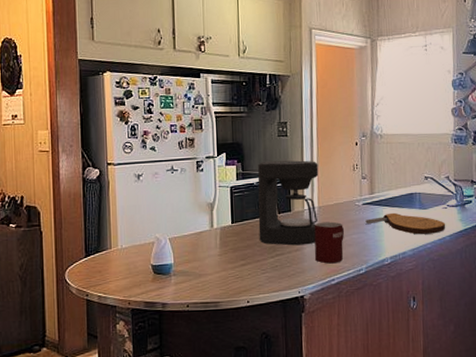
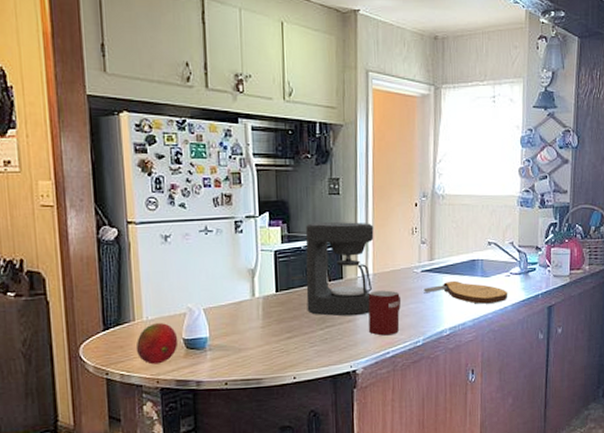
fruit: none [111,251,147,288] -> present [135,323,179,365]

